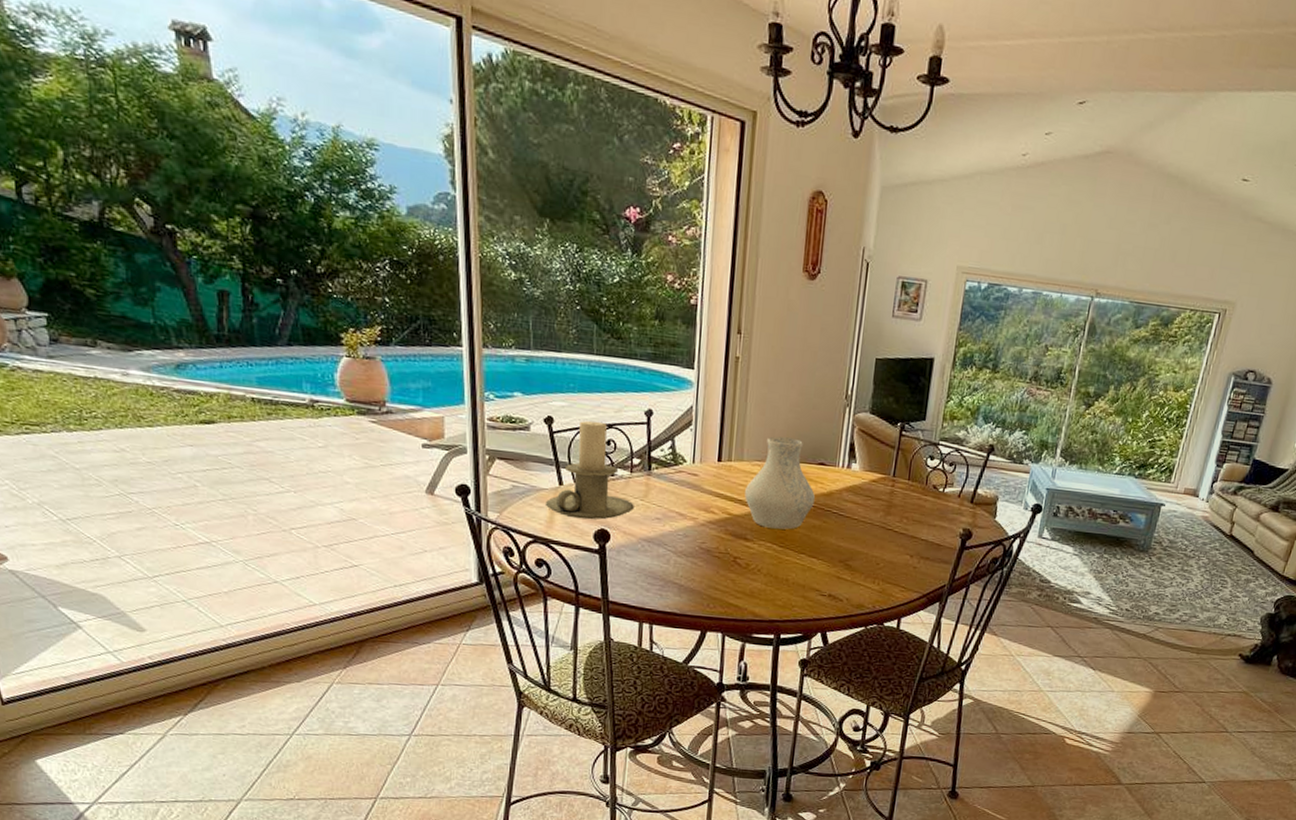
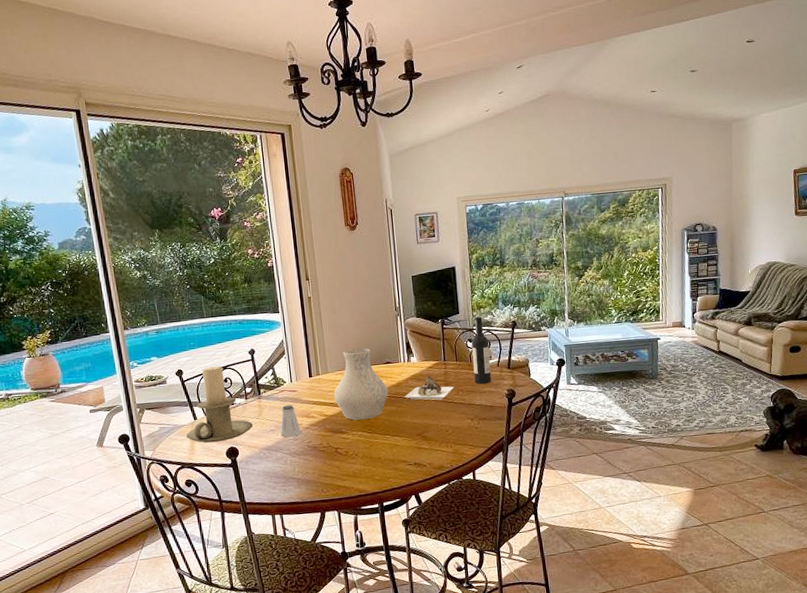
saltshaker: none [667,490,695,532] -> present [280,405,301,438]
wine bottle: none [834,429,955,524] -> present [405,316,492,400]

